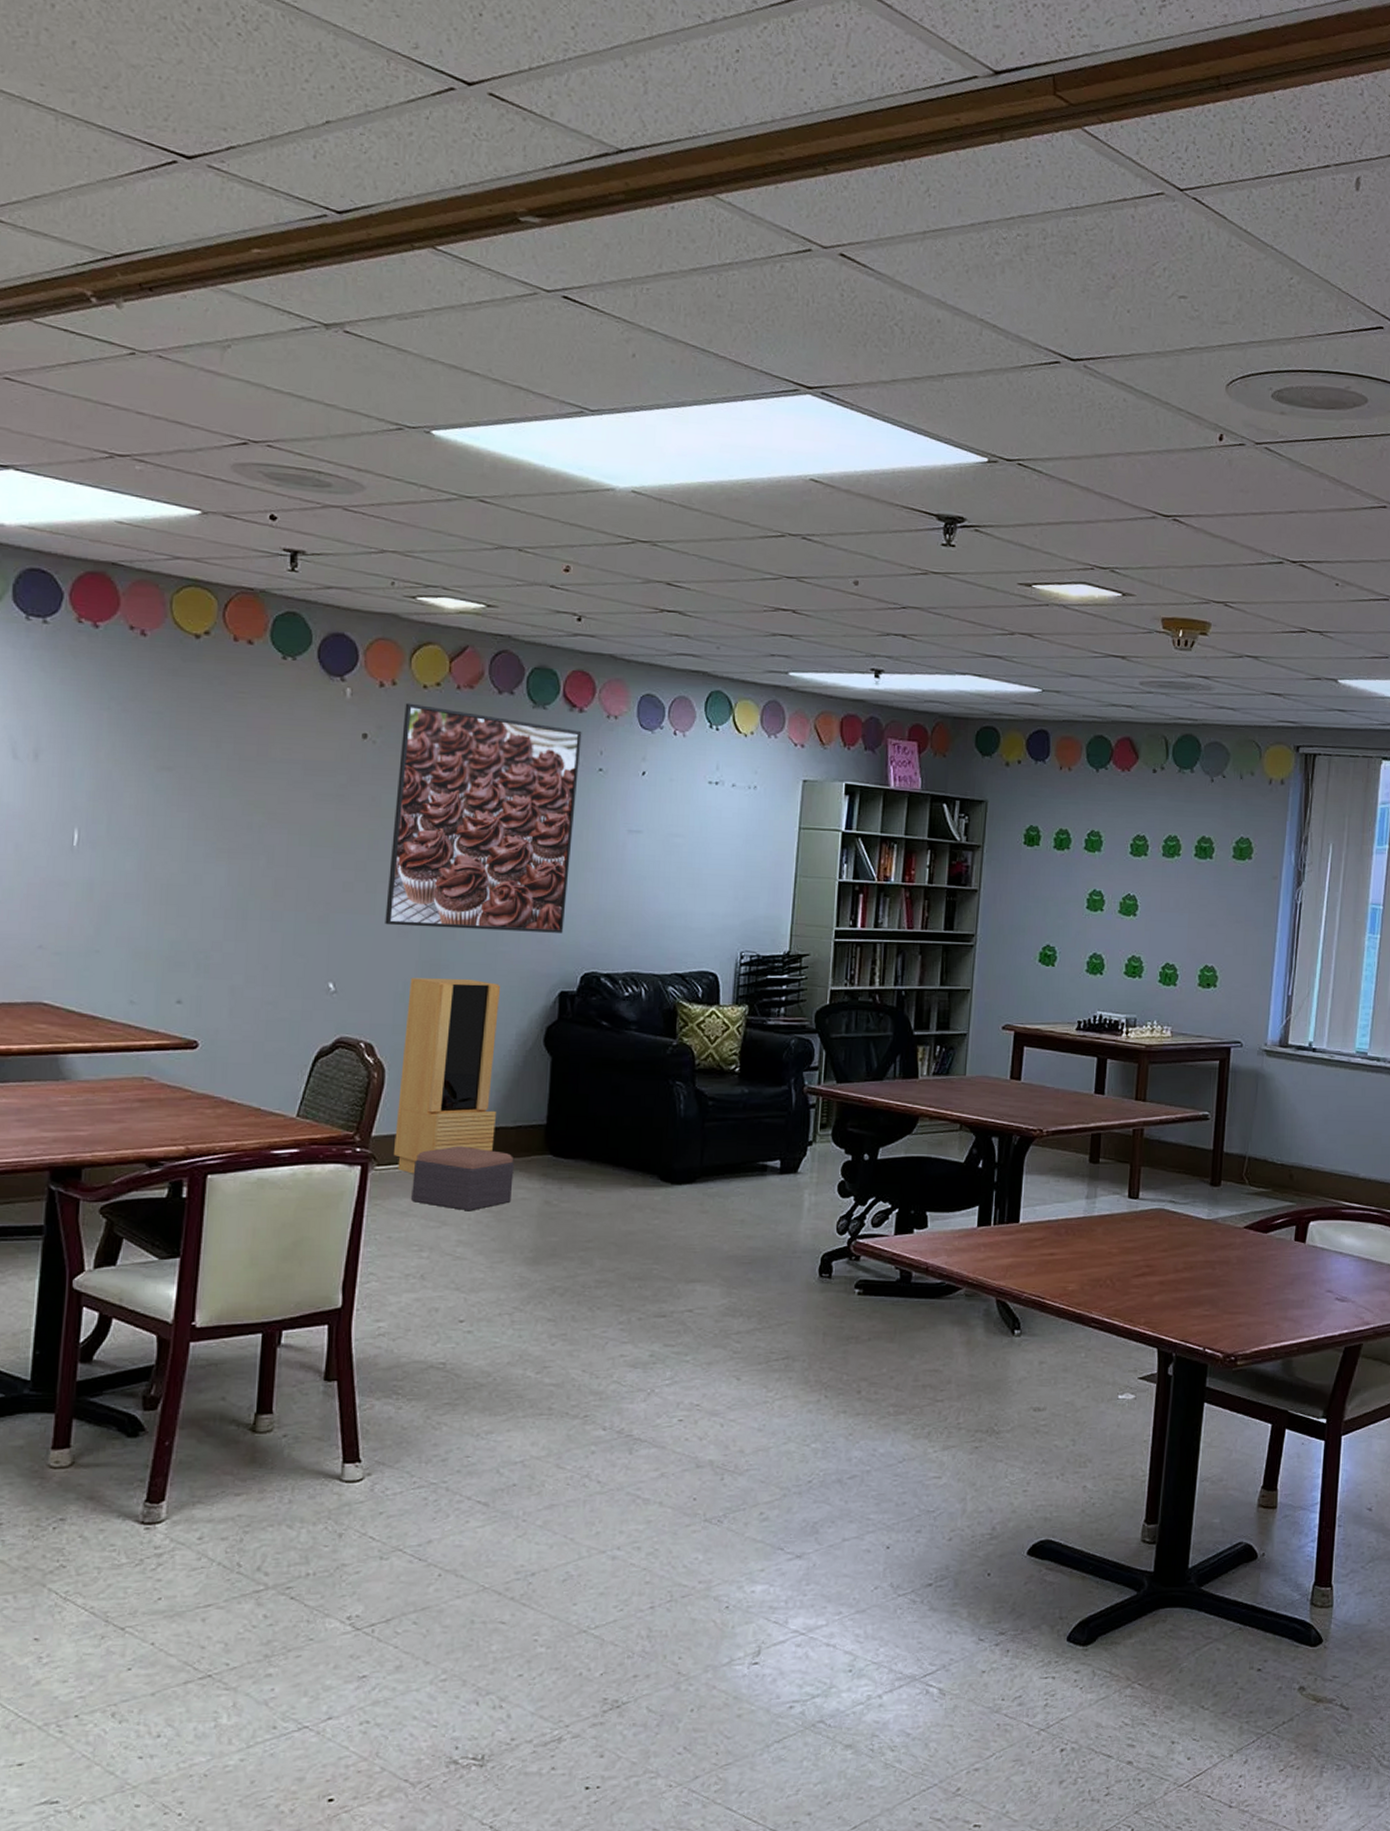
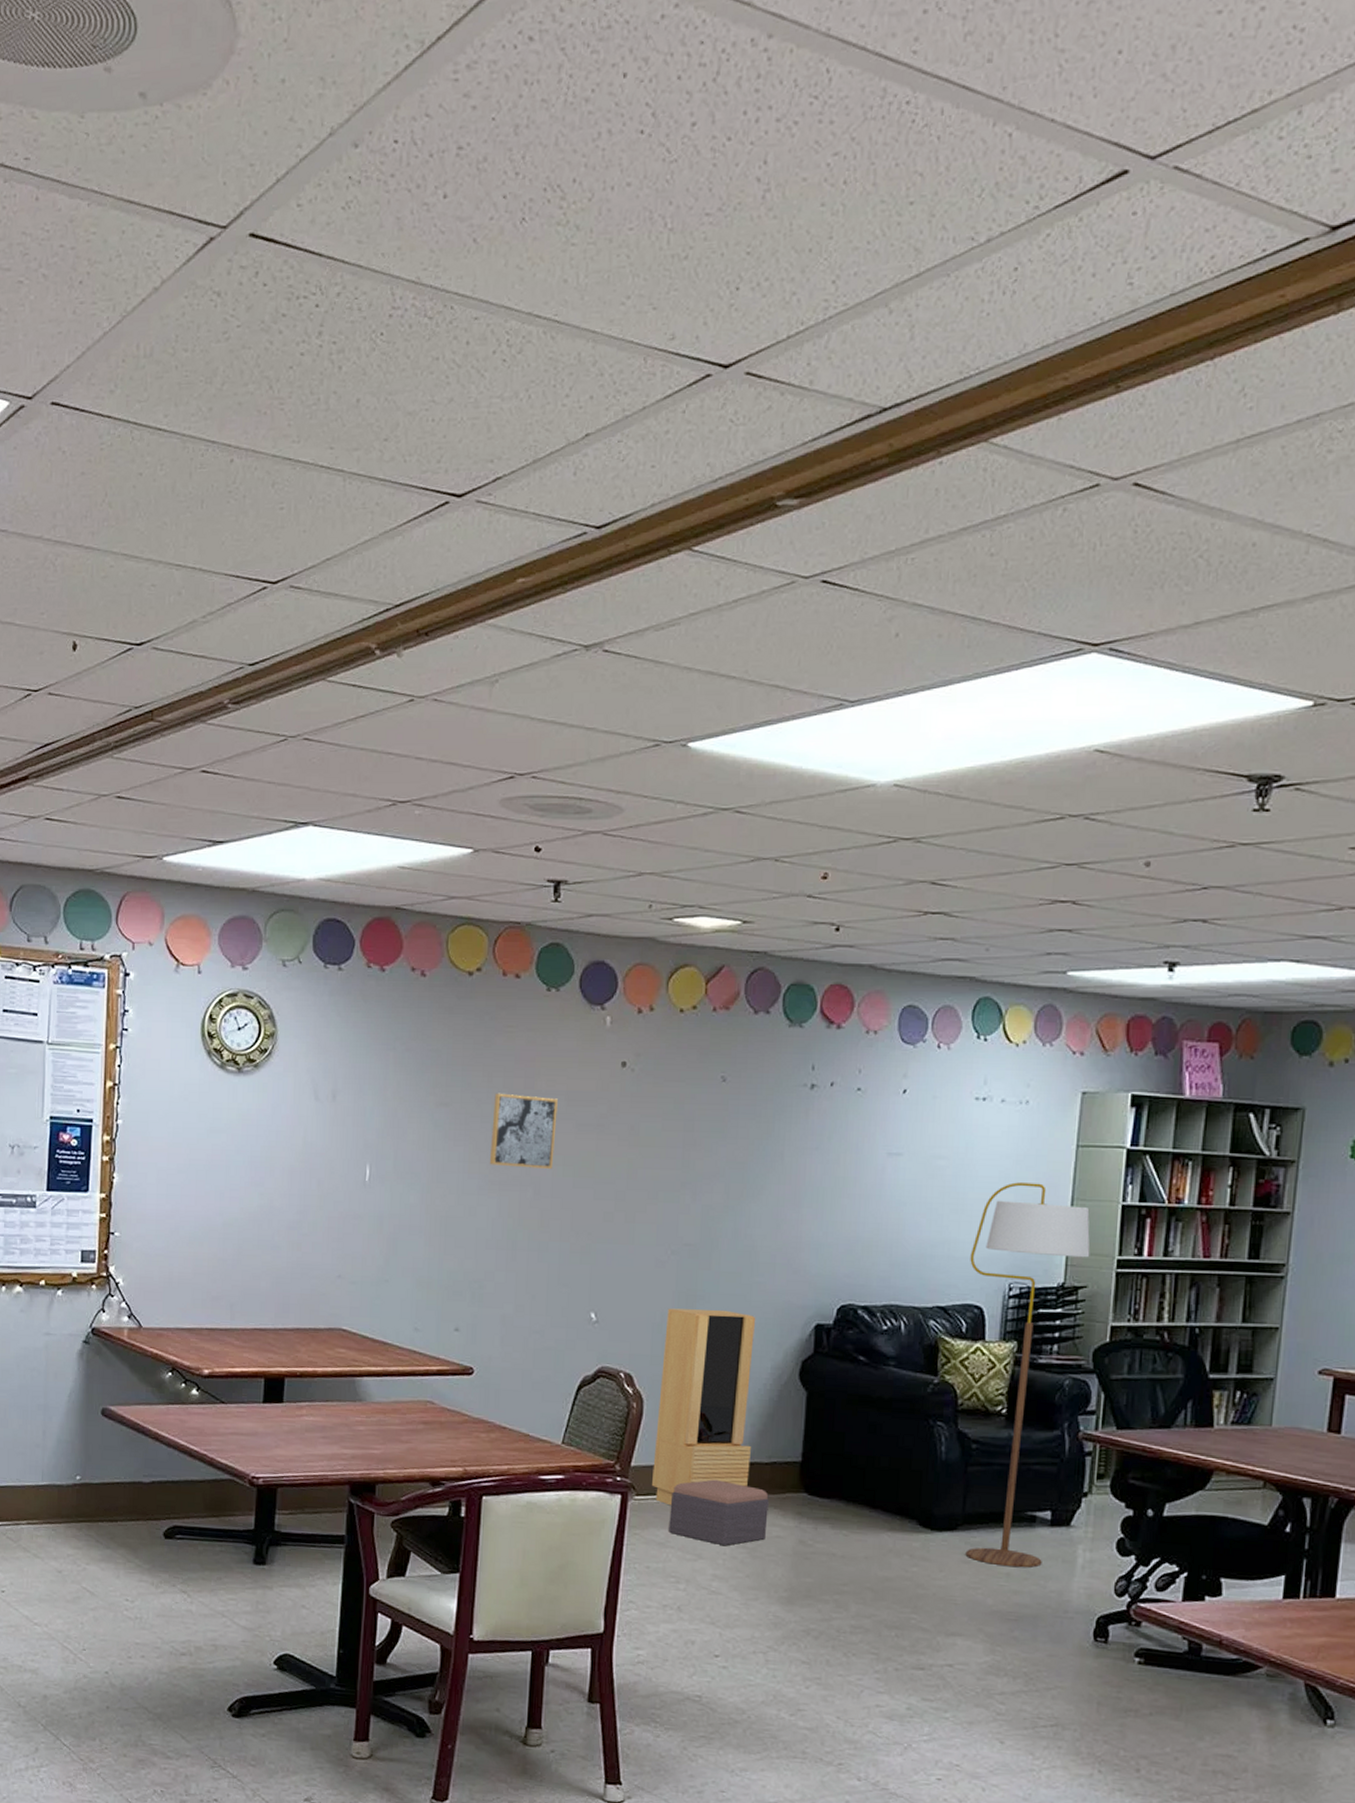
wall art: none [217,759,294,839] -> present [489,1093,558,1170]
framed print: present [385,703,582,933] -> none [643,1028,840,1263]
floor lamp: none [703,860,812,1214] -> present [965,1182,1090,1568]

